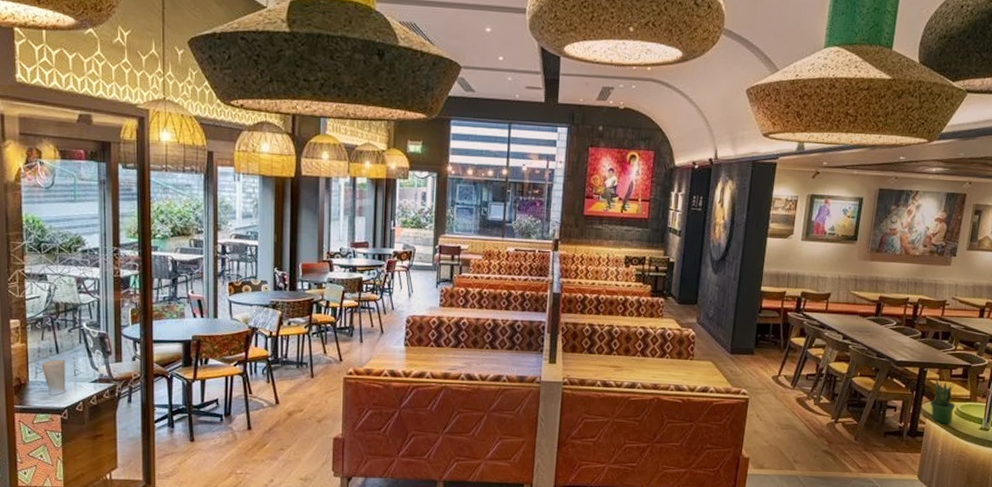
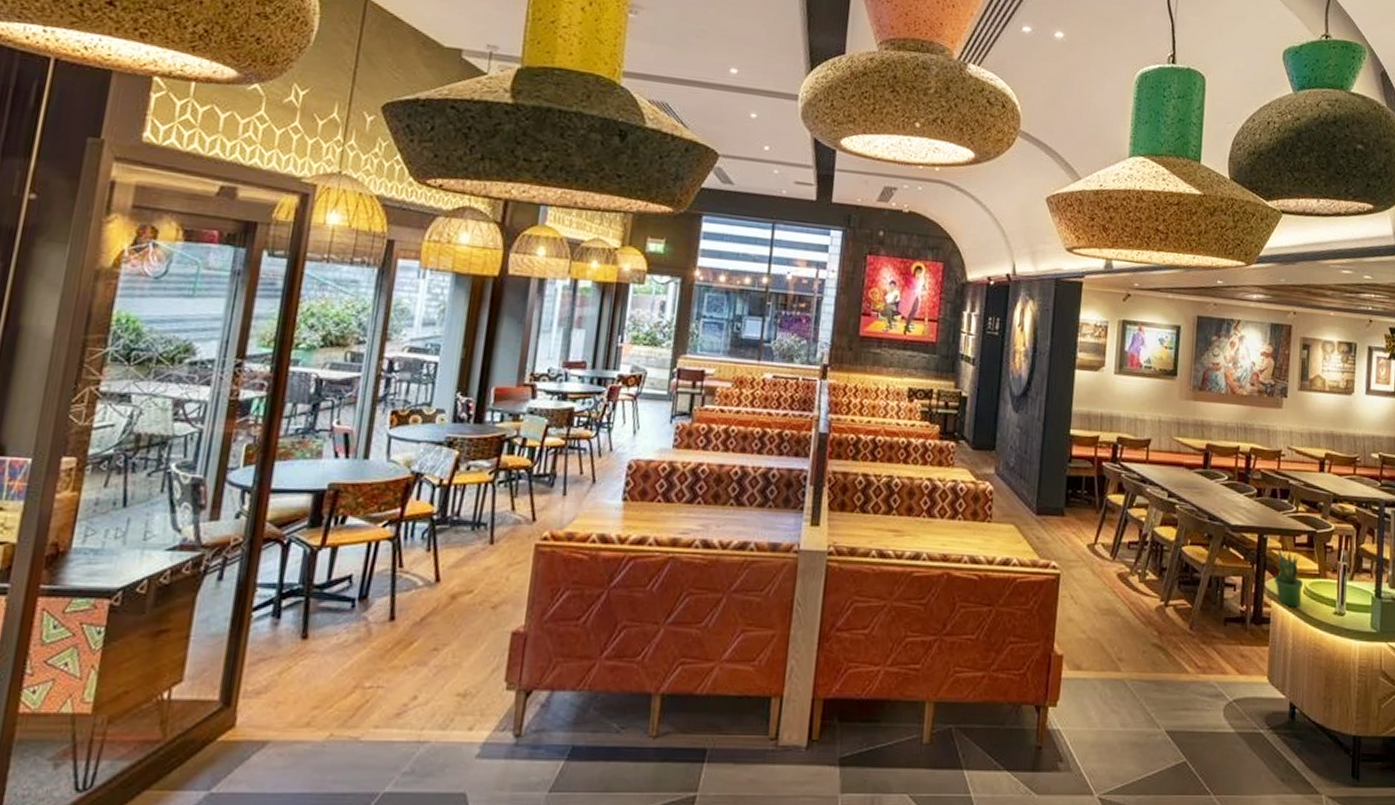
cup: present [41,359,66,395] -> none [95,515,134,570]

